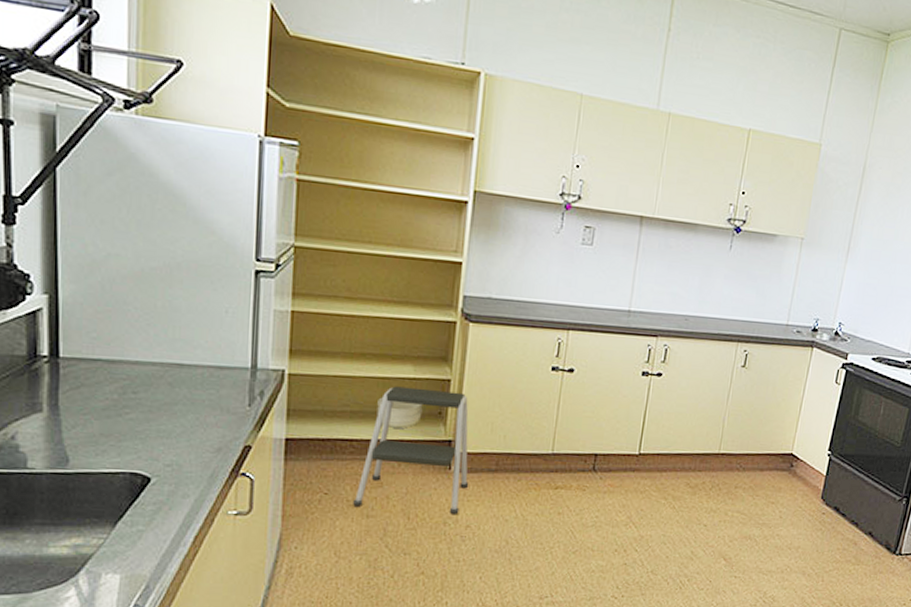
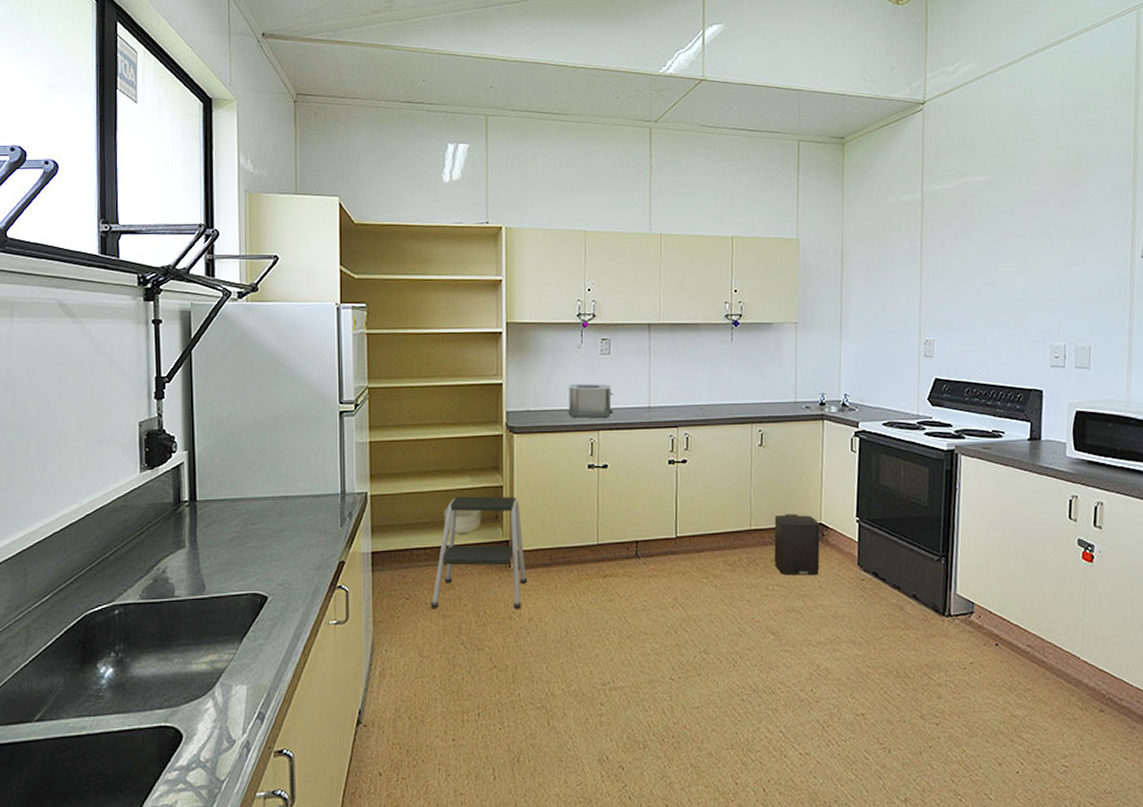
toaster: none [536,273,590,318] -> present [568,383,613,419]
pedal bin: none [738,440,791,505] -> present [774,514,820,576]

